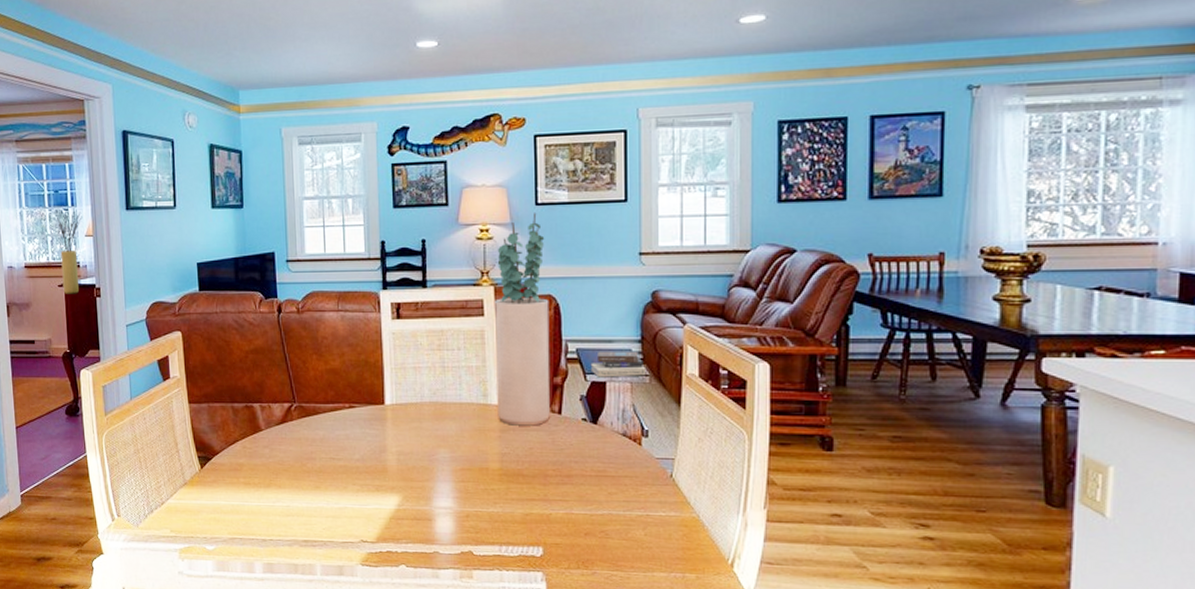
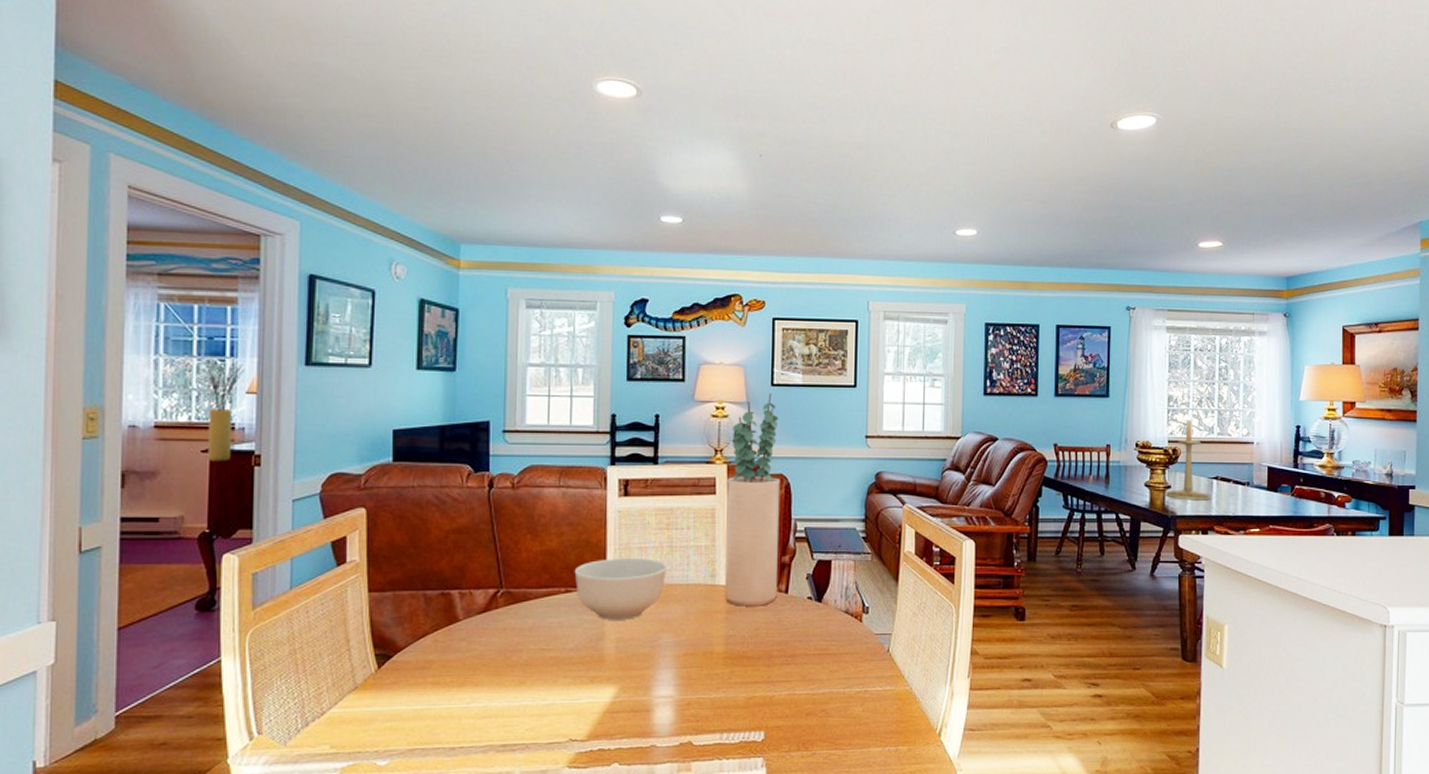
bowl: none [356,377,440,435] -> present [574,558,667,620]
books: present [590,351,647,378] -> none [817,530,869,556]
candlestick: none [1023,206,1091,317] -> present [1166,410,1211,501]

